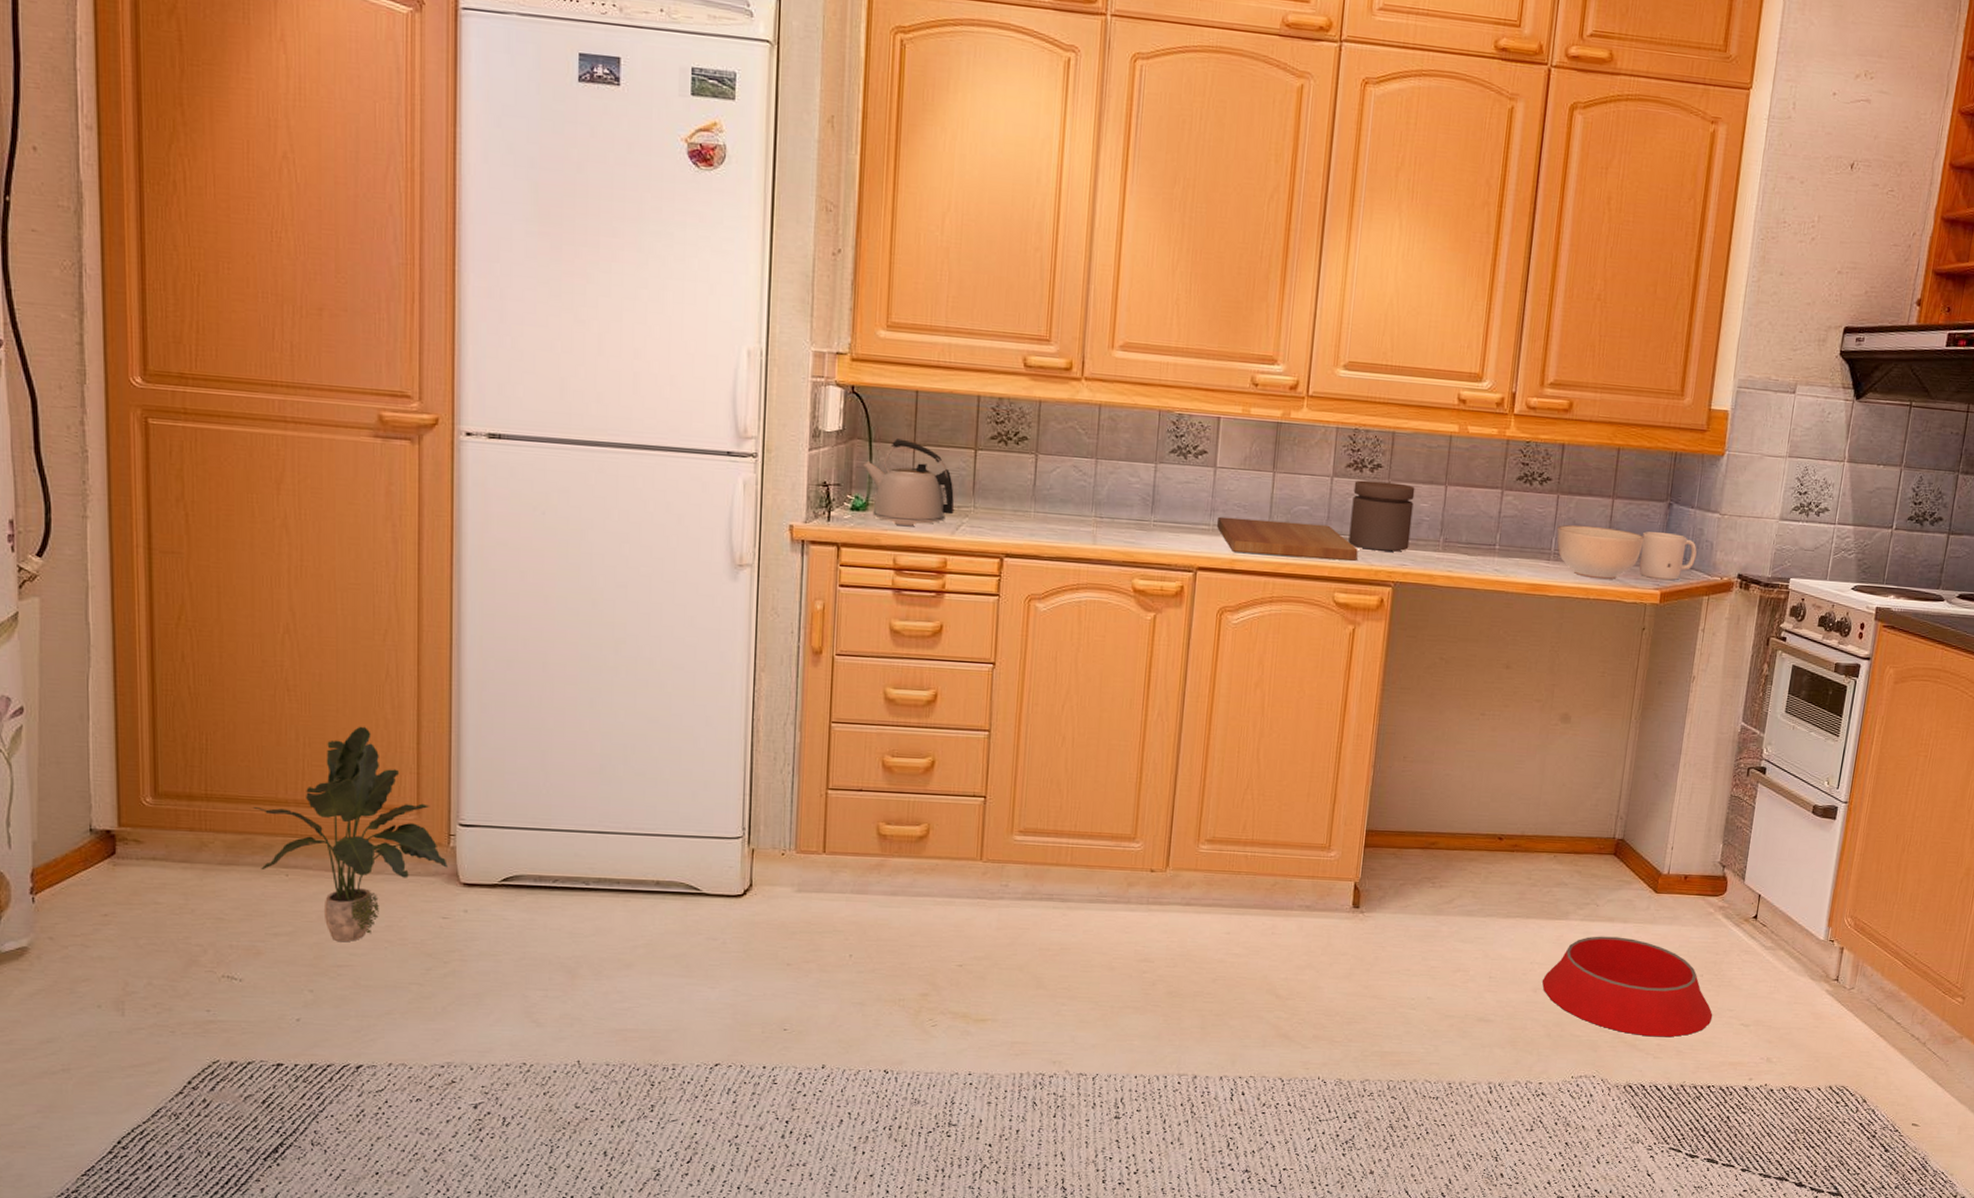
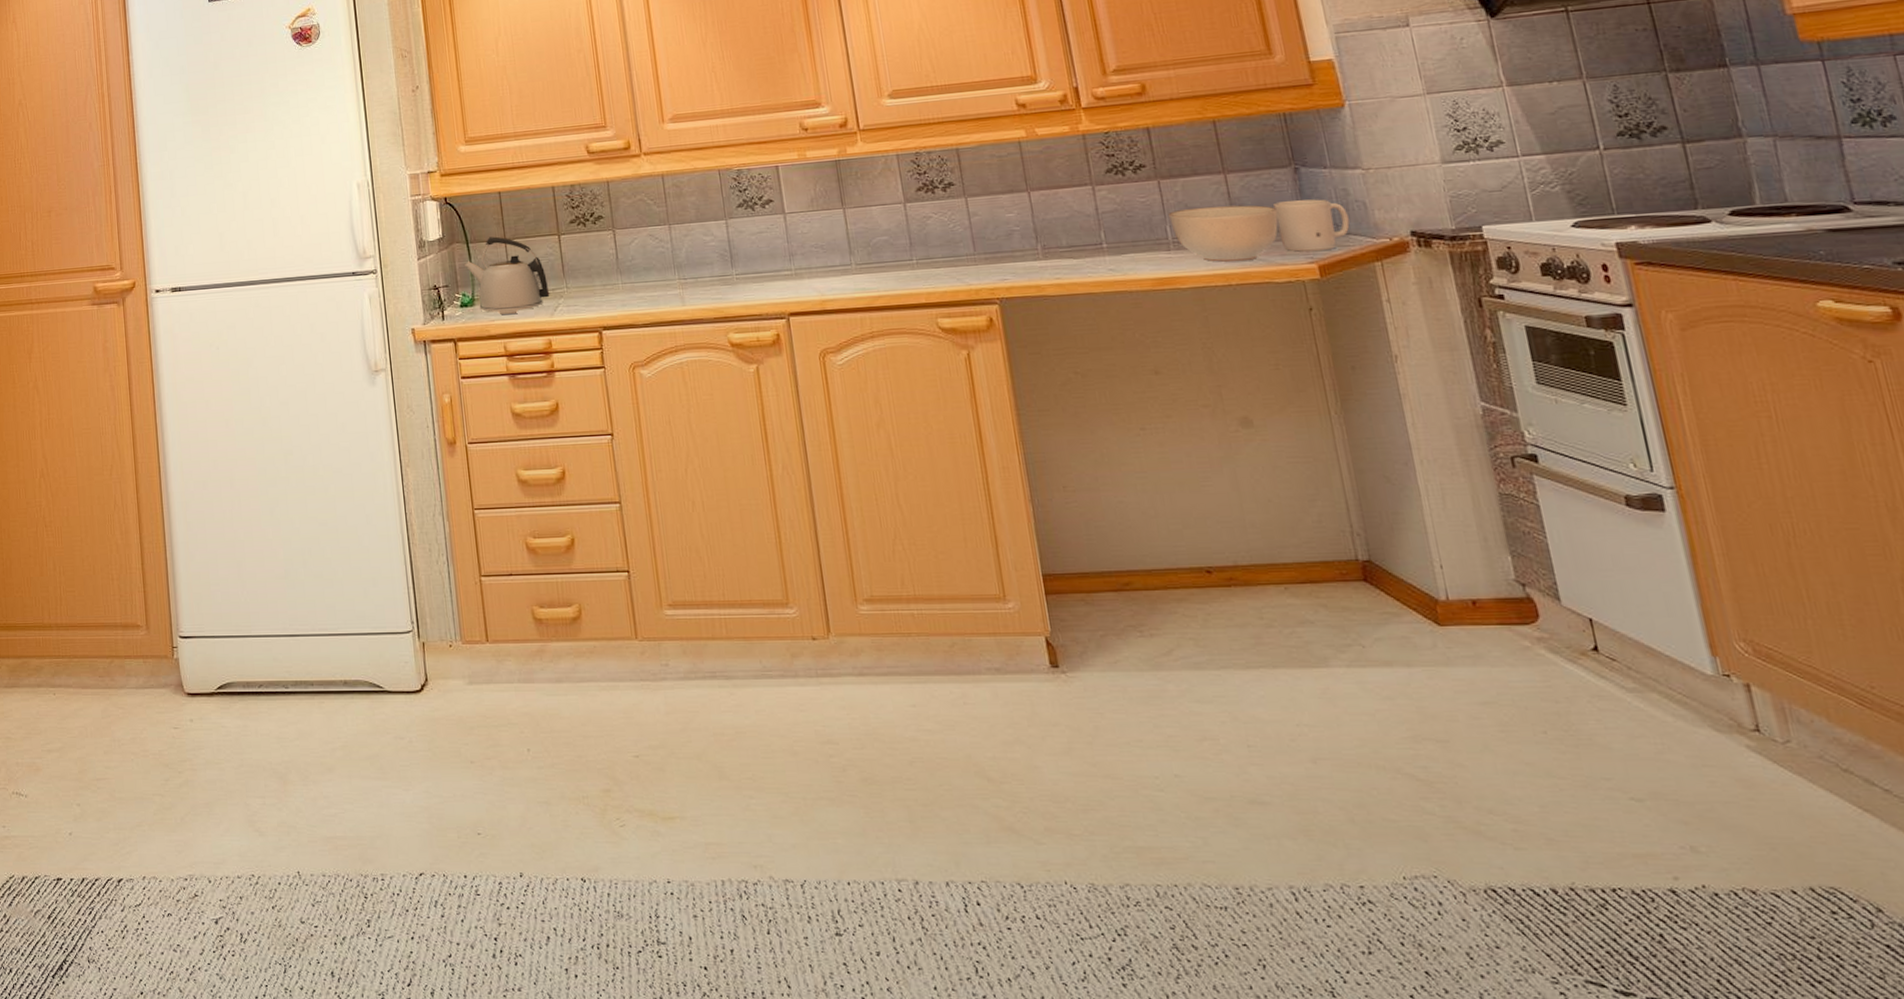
potted plant: present [252,726,448,942] -> none [26,552,174,756]
cutting board: present [1217,516,1358,561] -> none [798,251,953,292]
jar: present [1348,480,1415,552] -> none [929,197,1006,270]
pet bowl: present [1542,936,1713,1037] -> none [1320,685,1583,820]

